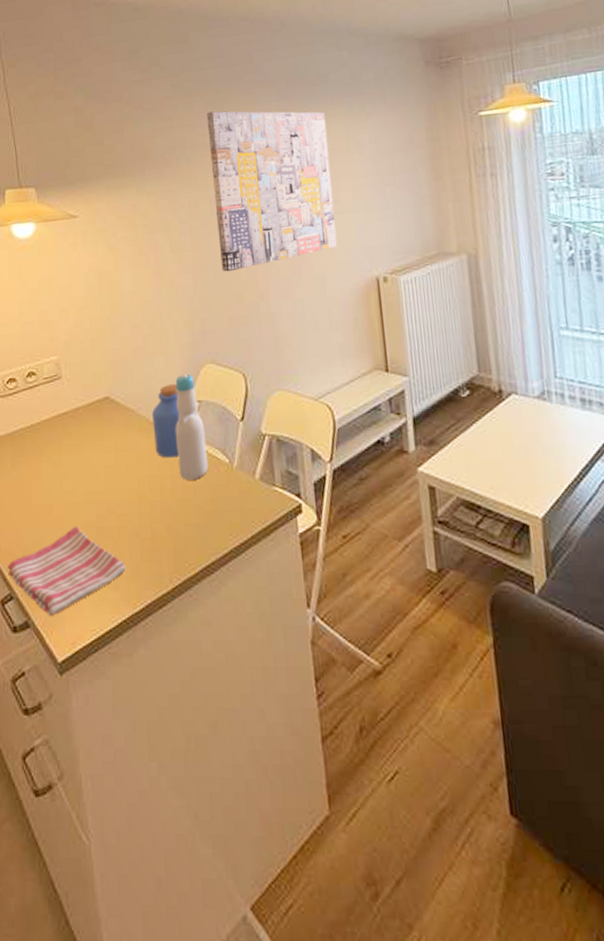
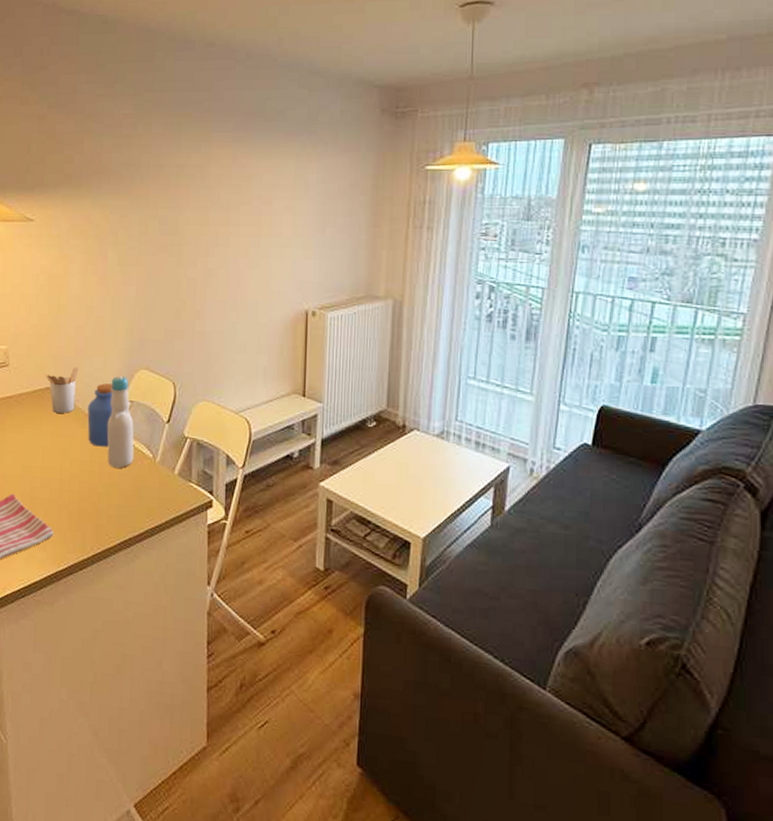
utensil holder: none [102,369,139,425] -> present [45,366,79,413]
wall art: present [206,110,337,272] -> none [163,134,278,289]

